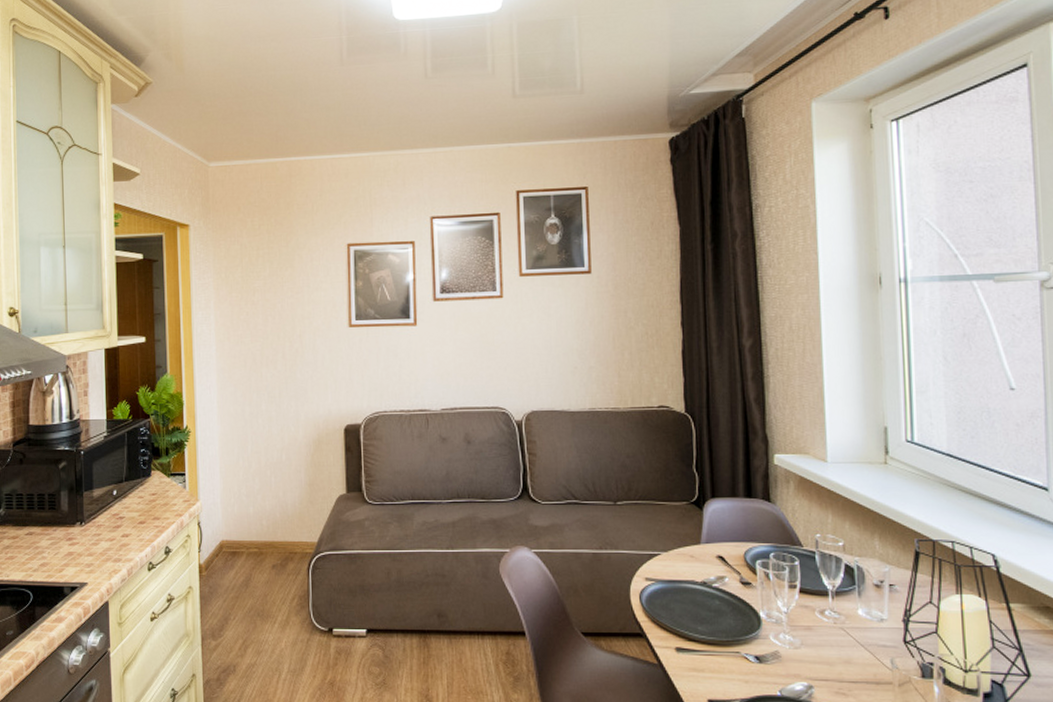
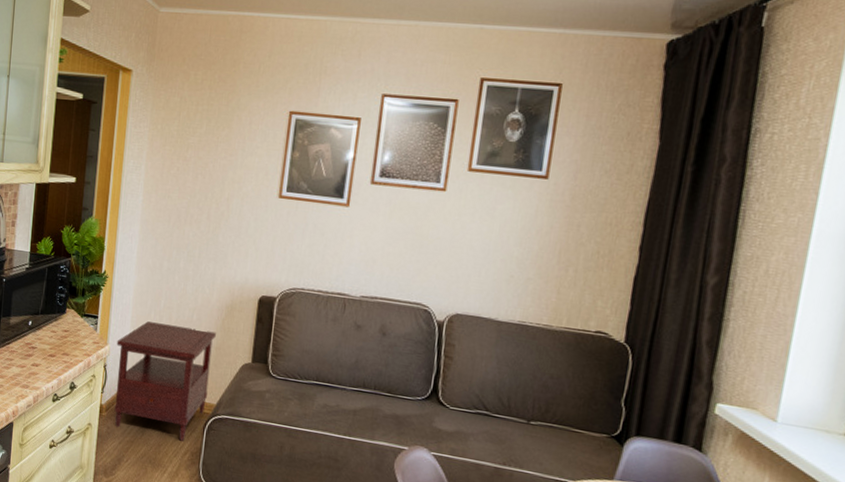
side table: none [208,469,307,587] -> present [114,321,216,441]

